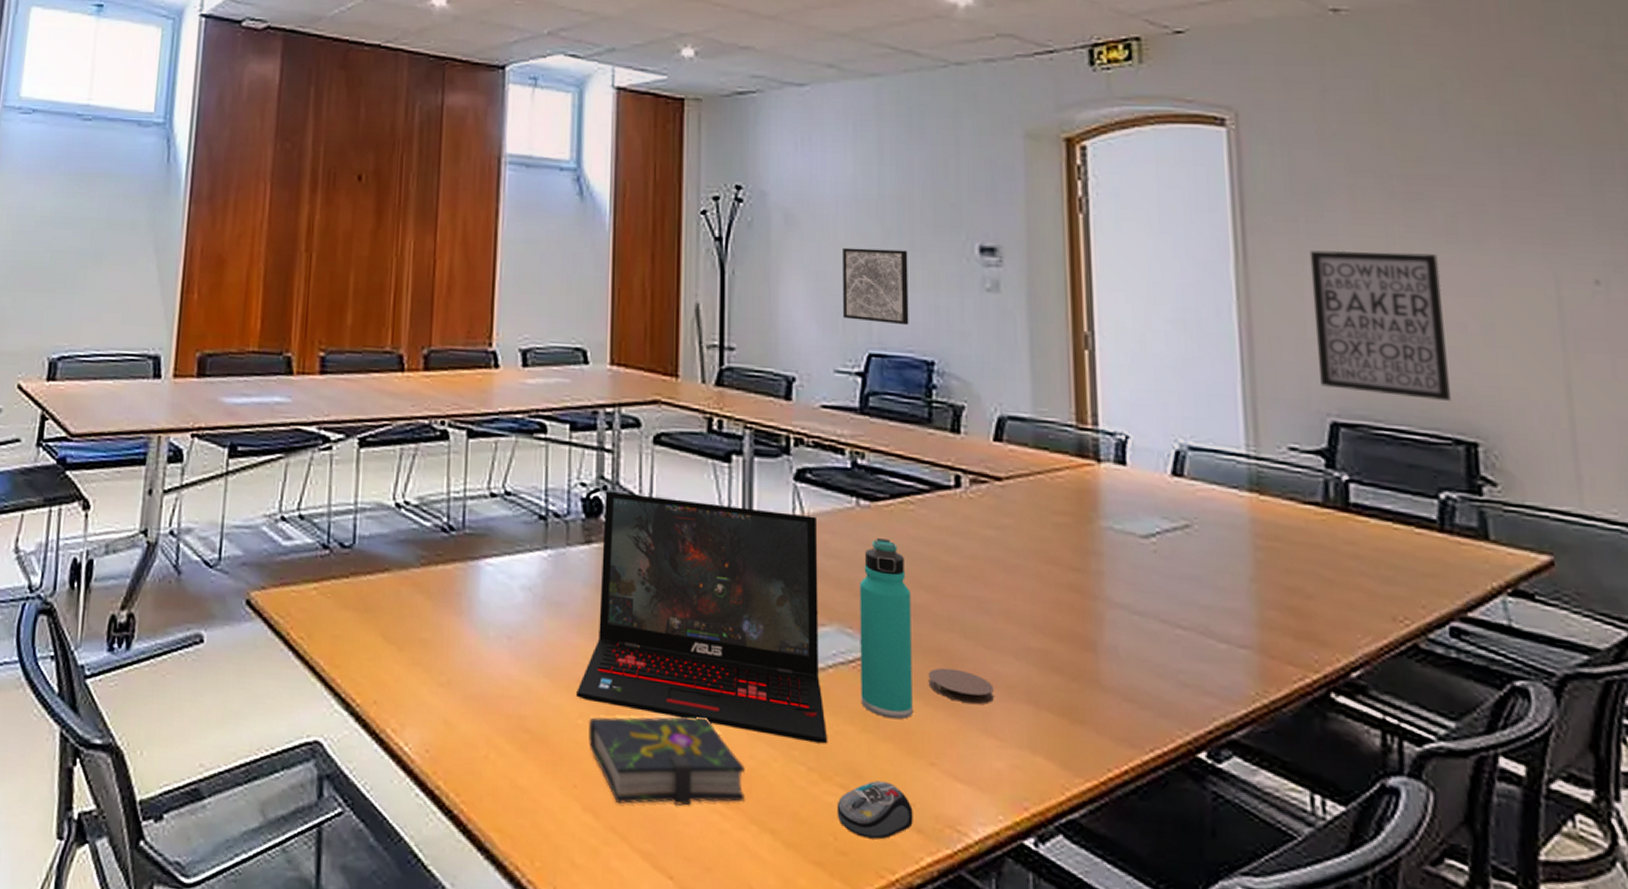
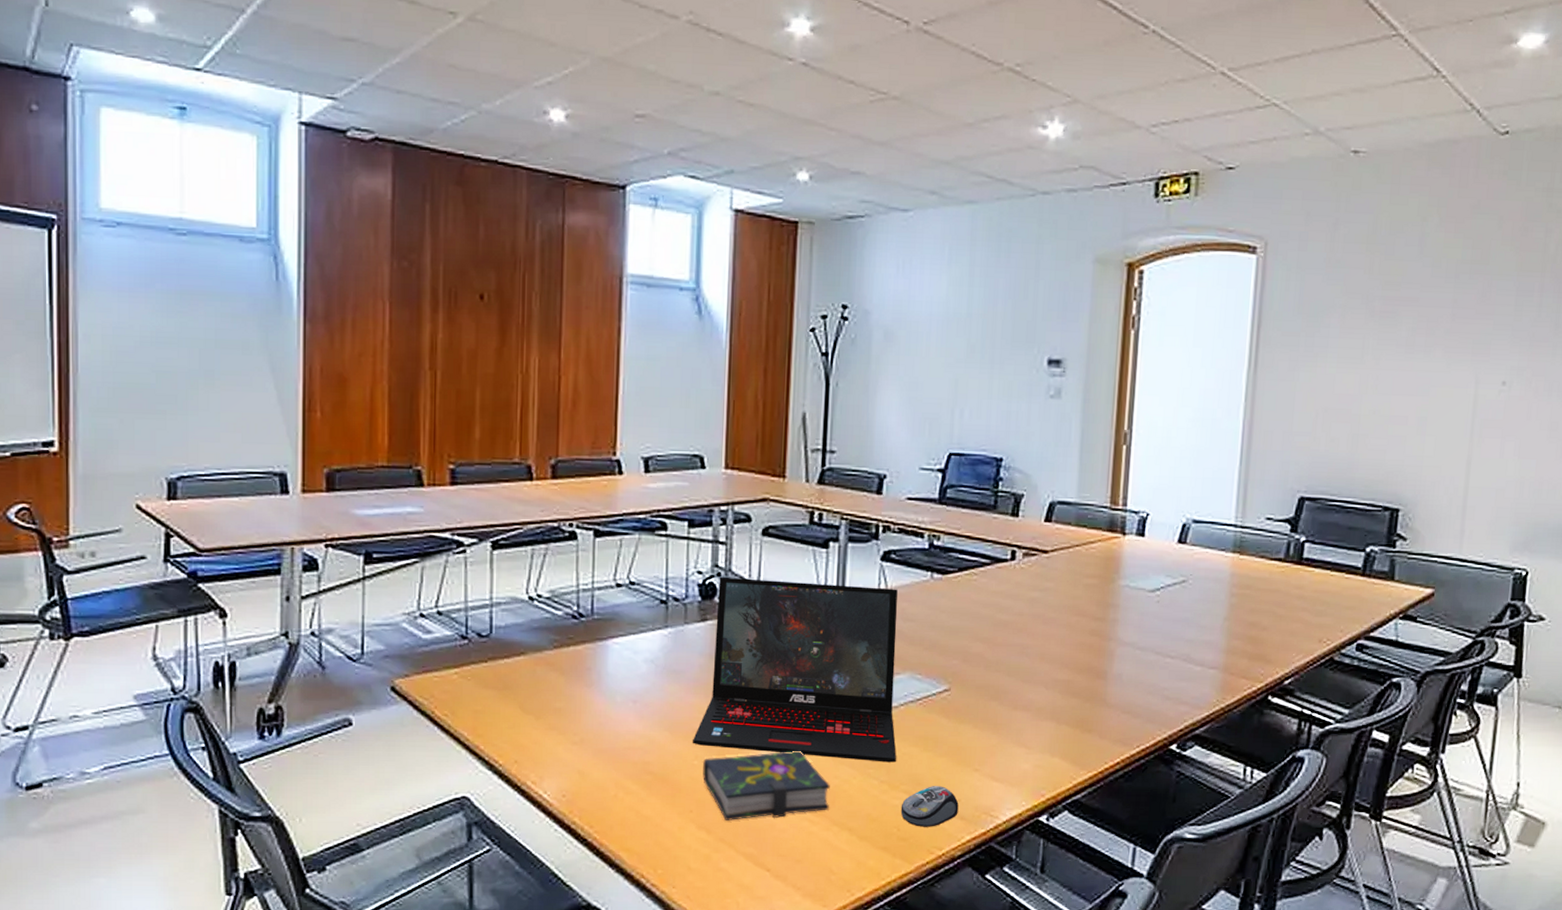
wall art: present [843,247,909,326] -> none [930,361,988,428]
thermos bottle: present [860,538,913,720] -> none [924,604,969,740]
coaster: present [928,667,994,705] -> none [977,699,1027,725]
wall art: present [1309,250,1451,402] -> none [1297,359,1397,479]

